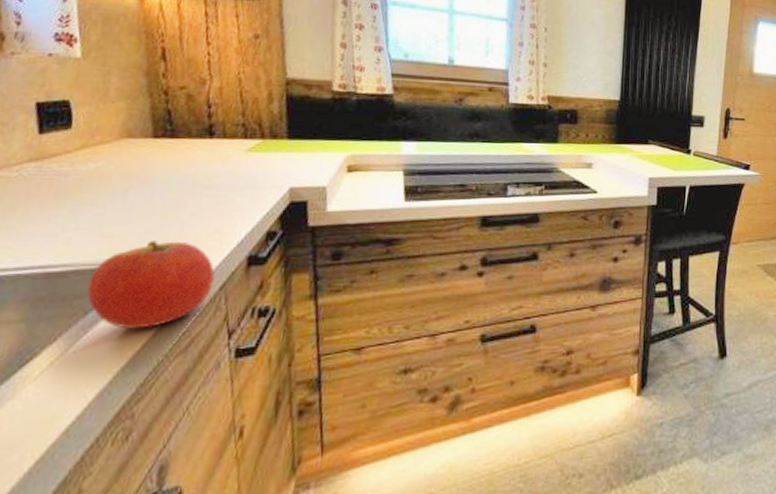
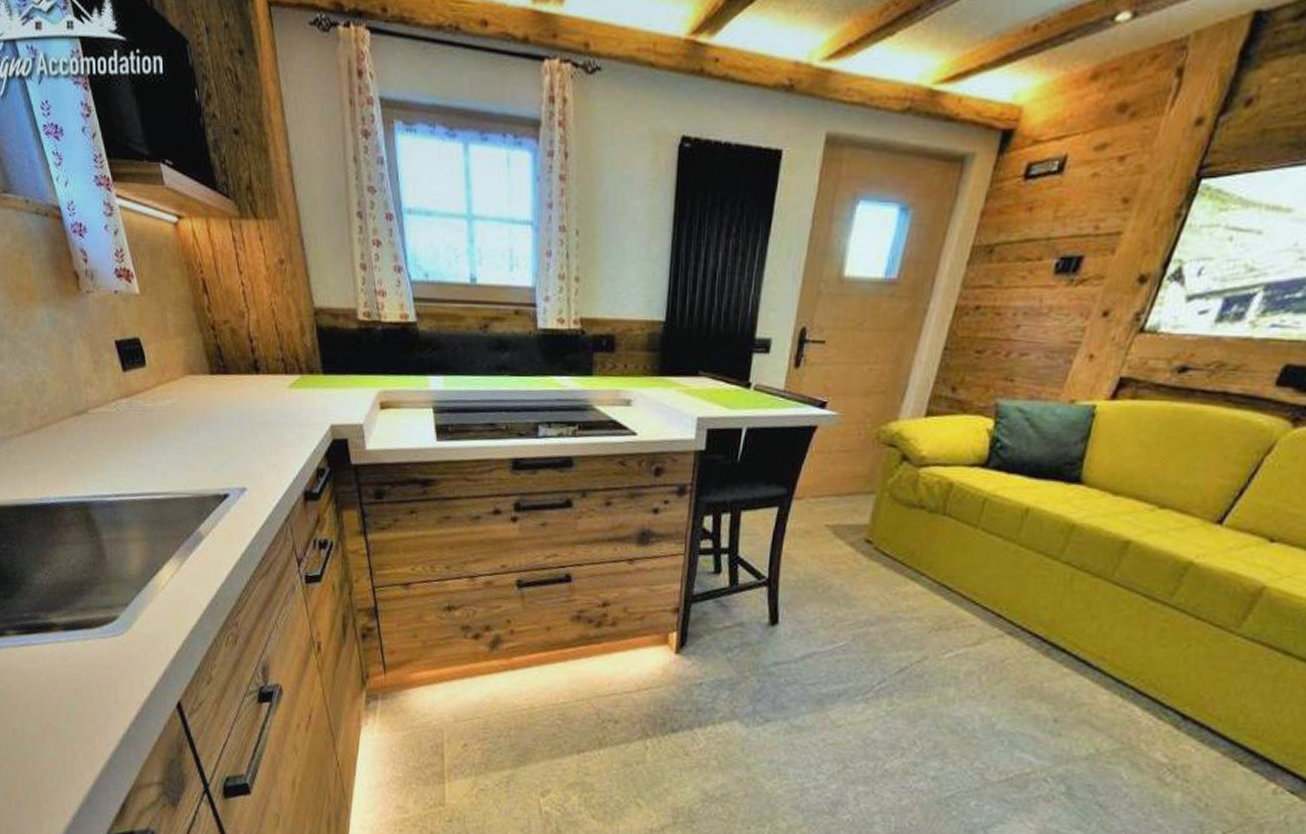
apple: present [87,241,215,329] -> none [185,474,279,553]

